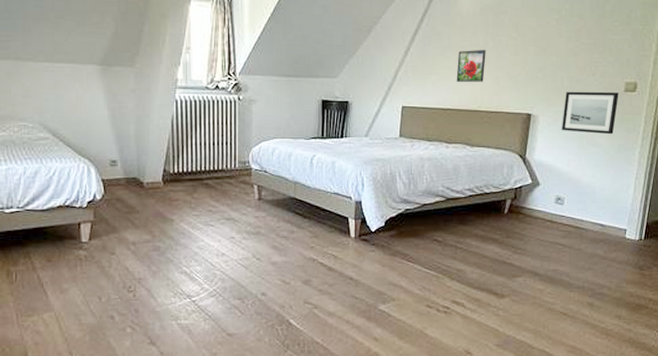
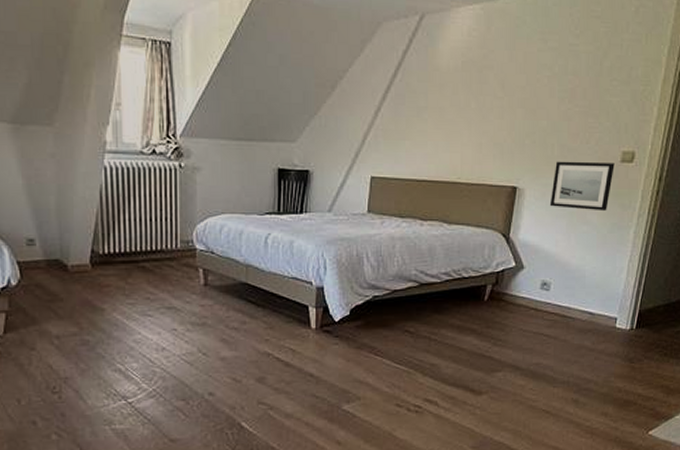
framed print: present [456,49,486,82] -> none [433,110,468,149]

